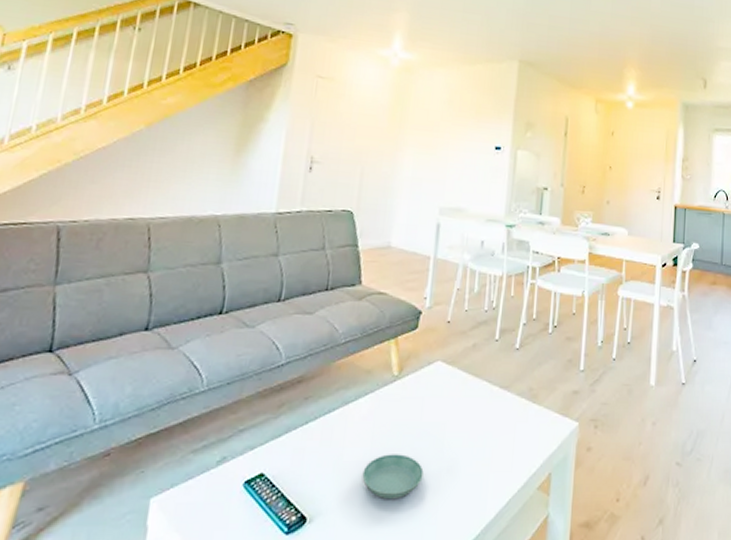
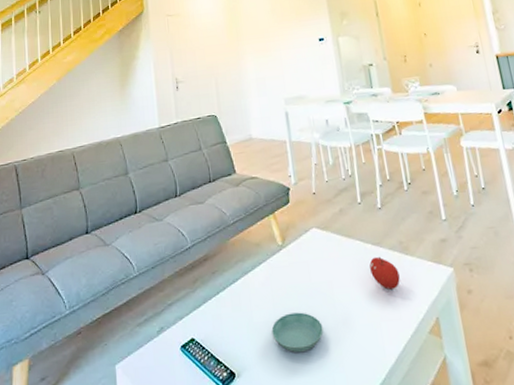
fruit: none [491,401,522,439] -> present [369,256,400,290]

